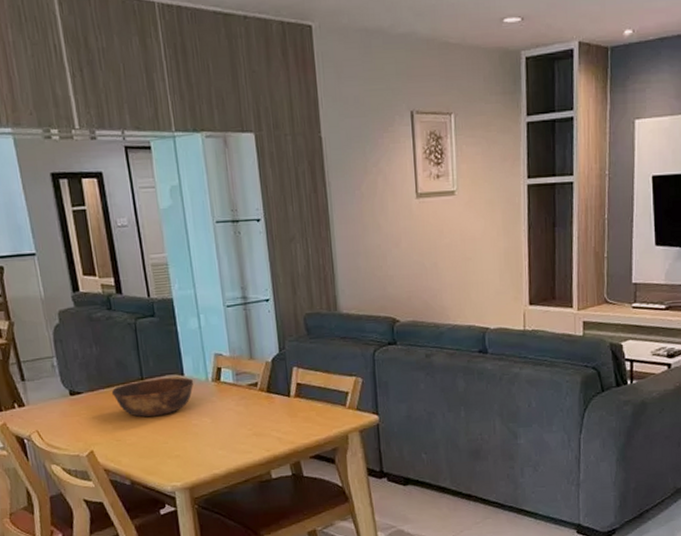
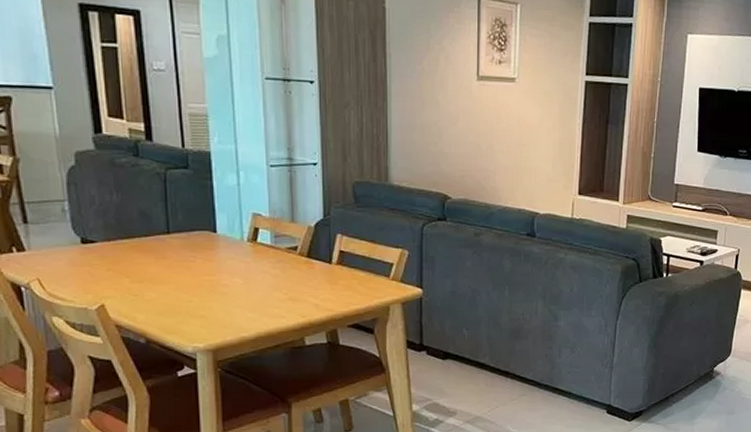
bowl: present [111,377,194,417] -> none [131,233,227,274]

